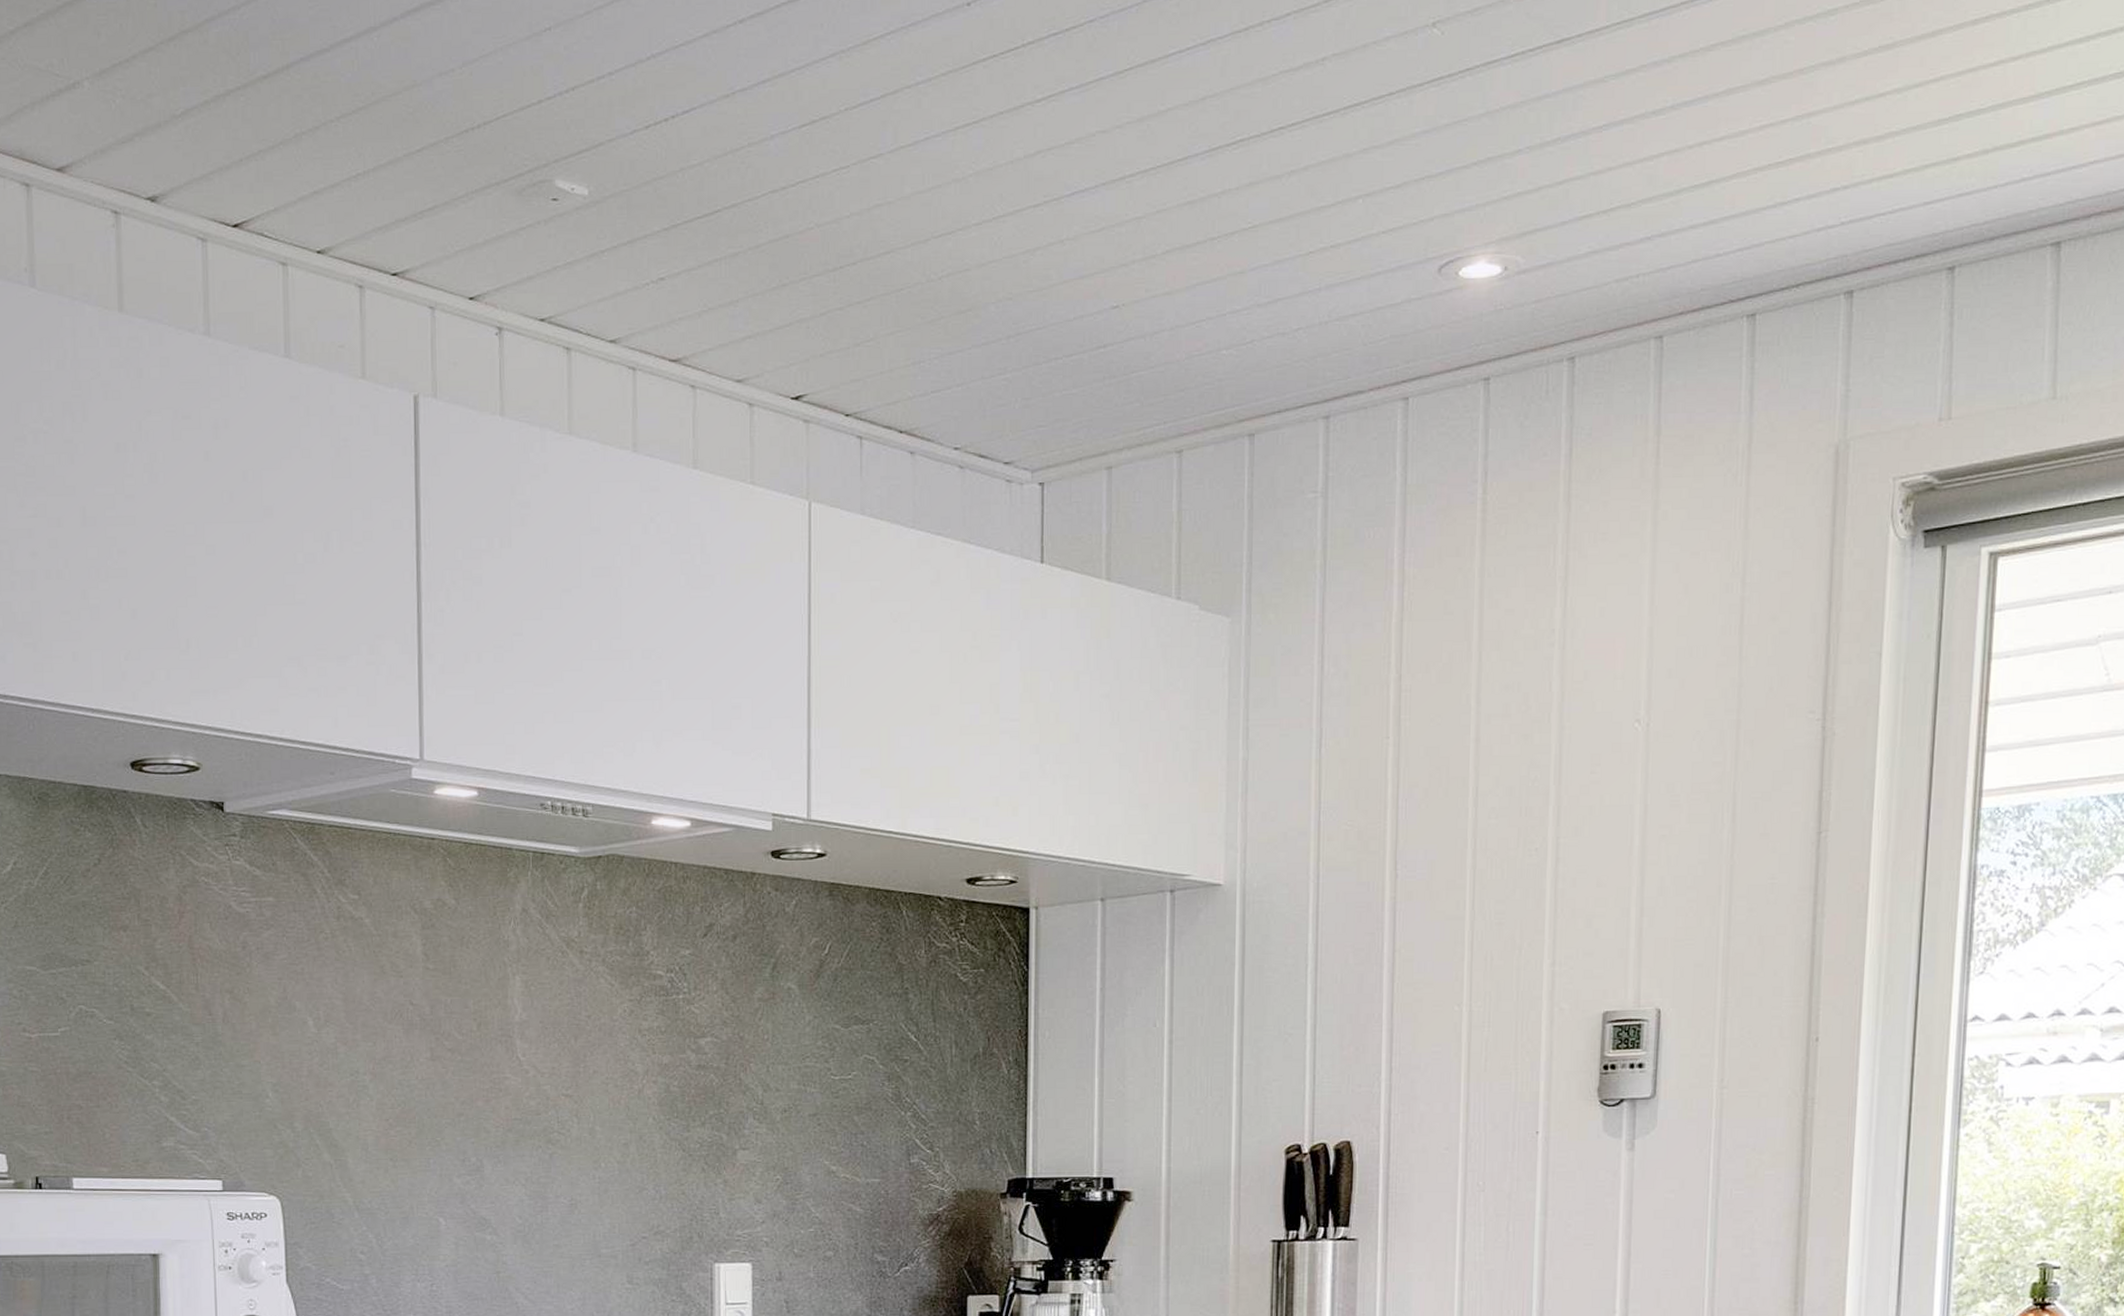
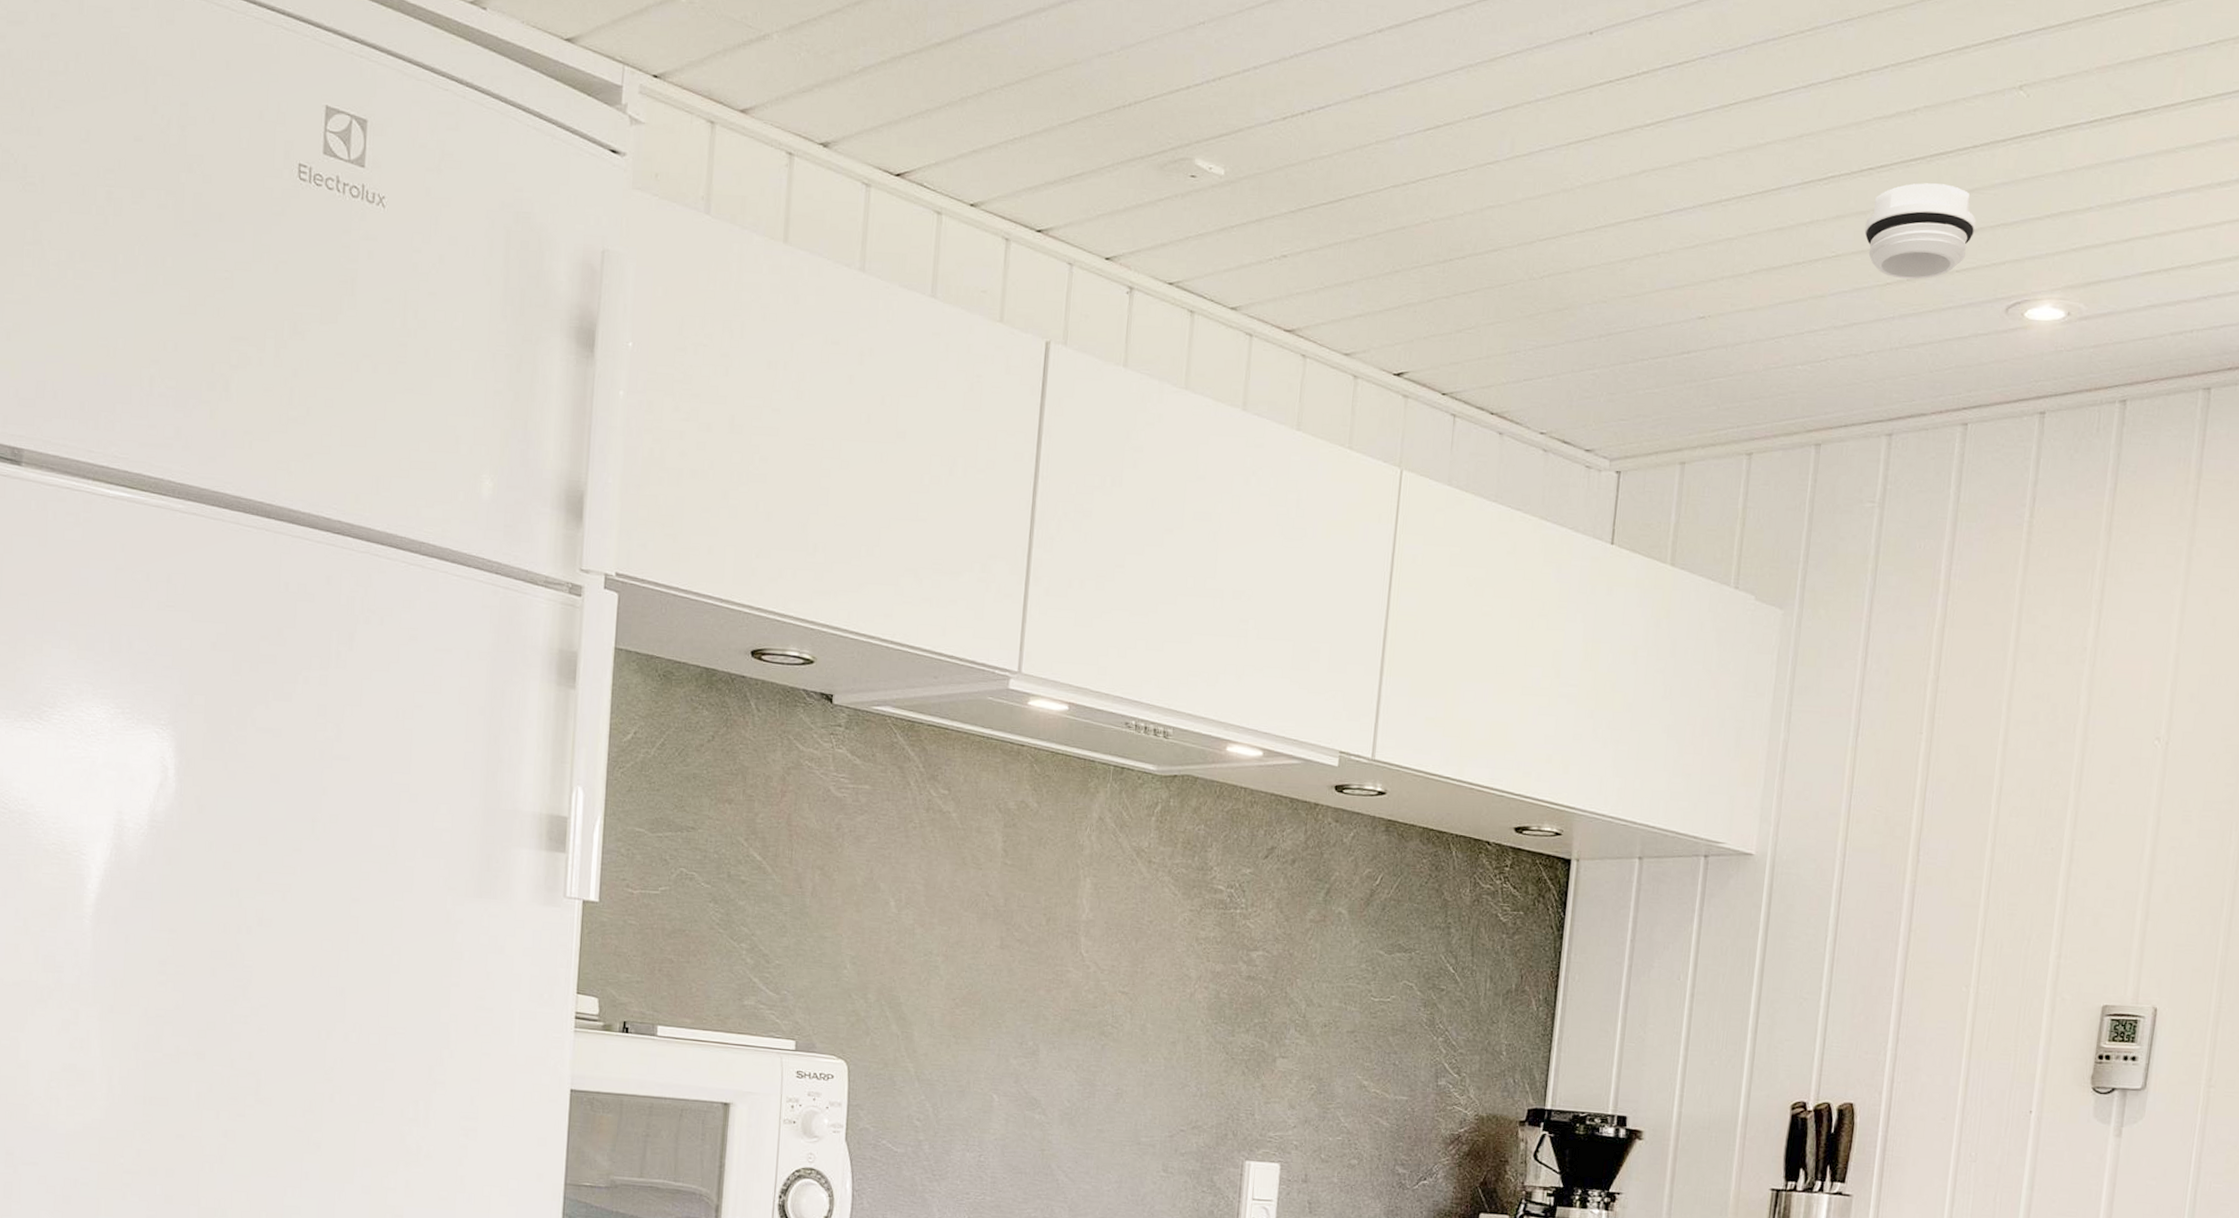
smoke detector: none [1281,138,1399,246] -> present [1864,183,1976,280]

